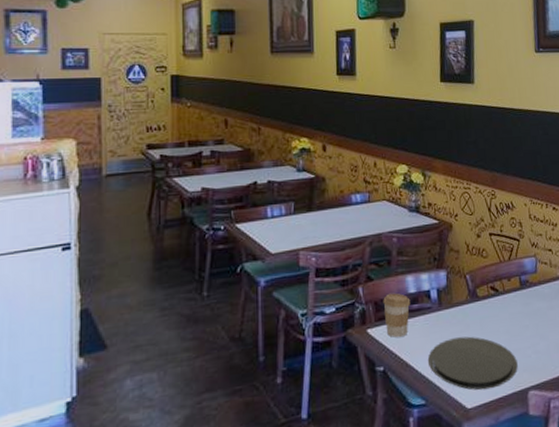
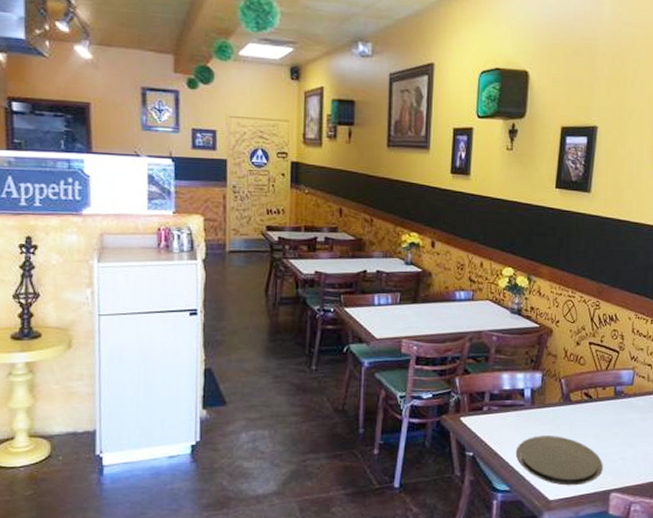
coffee cup: present [383,293,411,338] -> none [478,387,504,429]

